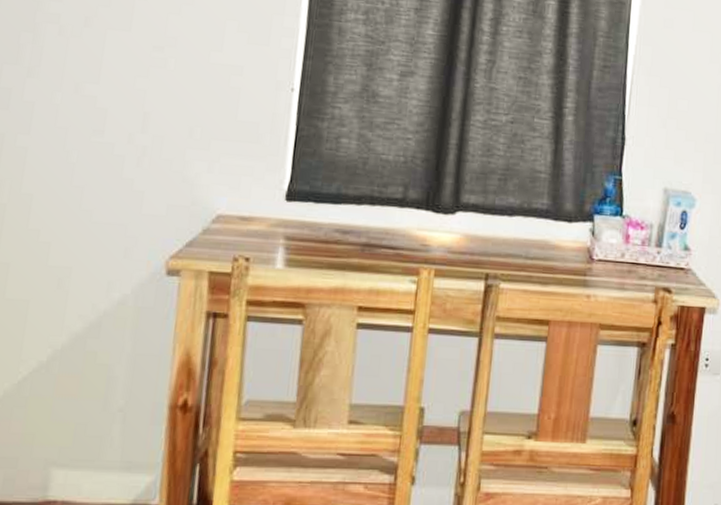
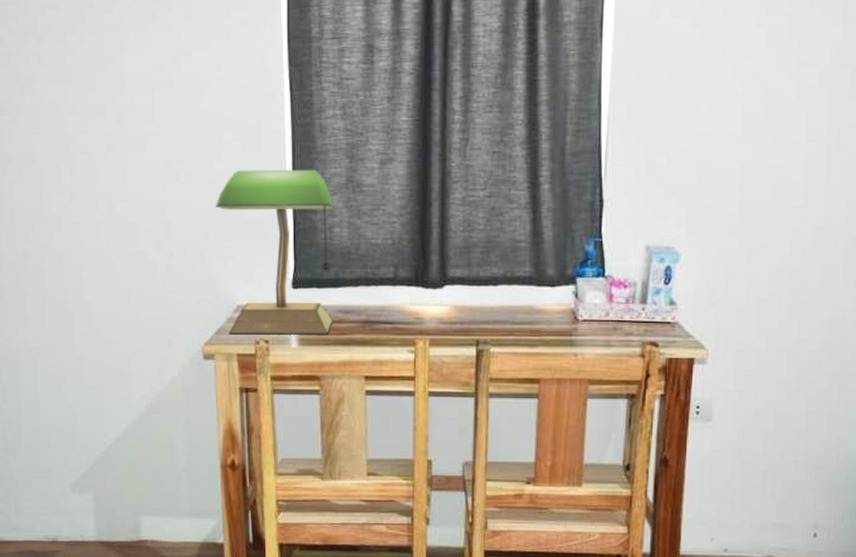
table lamp: none [202,64,345,257] -> present [216,169,334,335]

